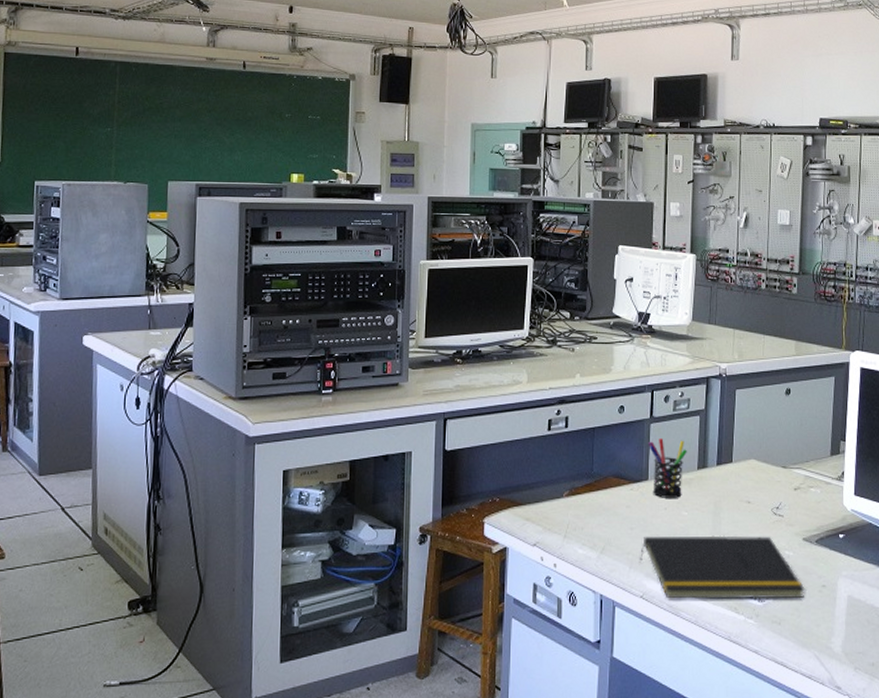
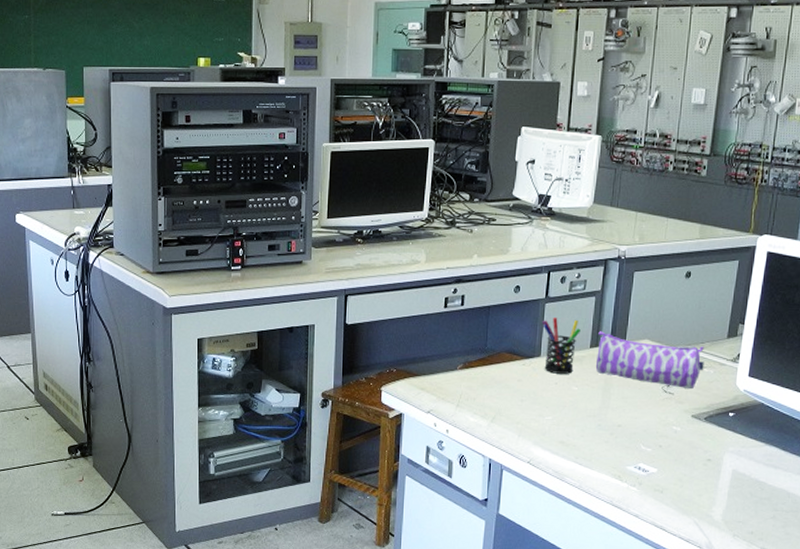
notepad: present [639,535,805,599] -> none [527,408,690,470]
pencil case: none [704,452,811,510] -> present [595,331,704,388]

